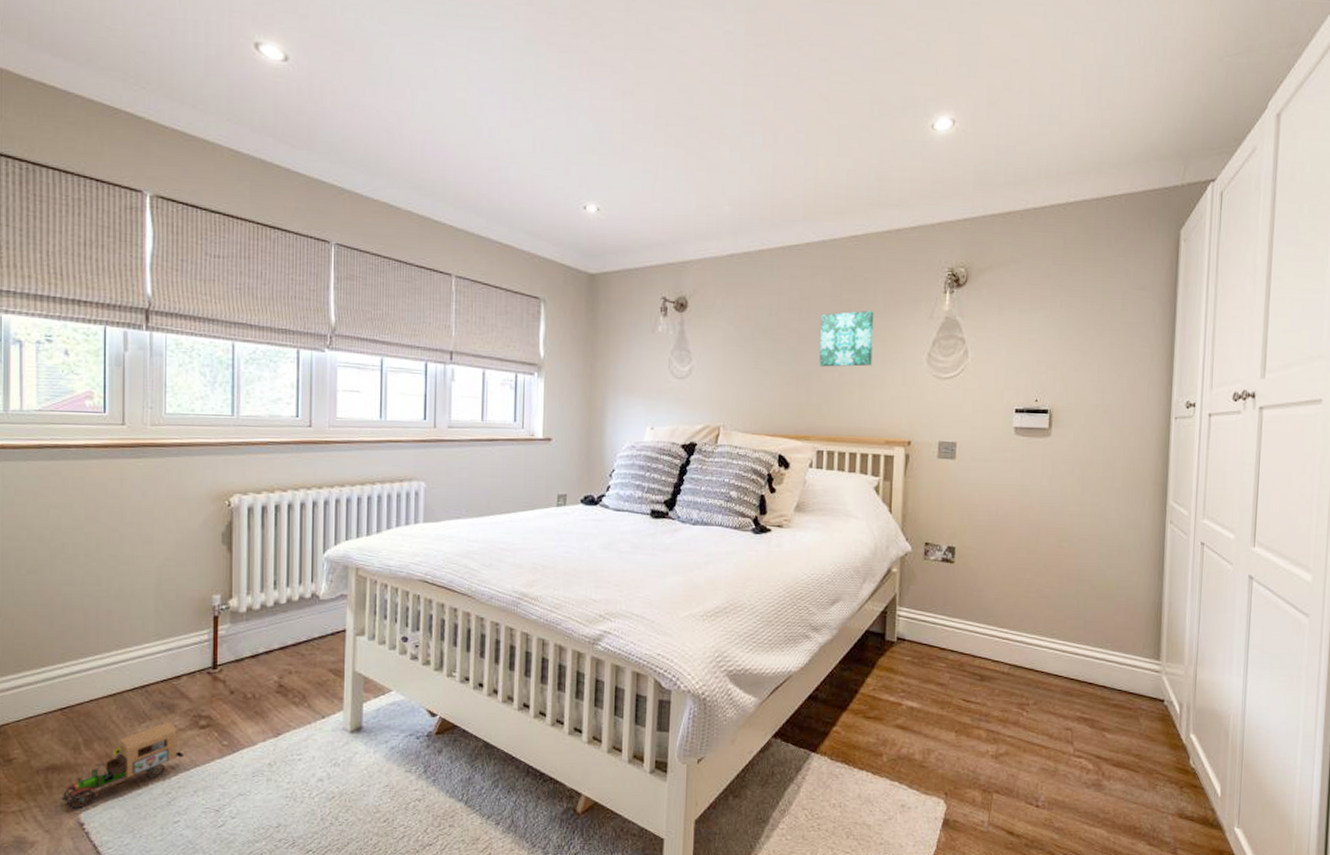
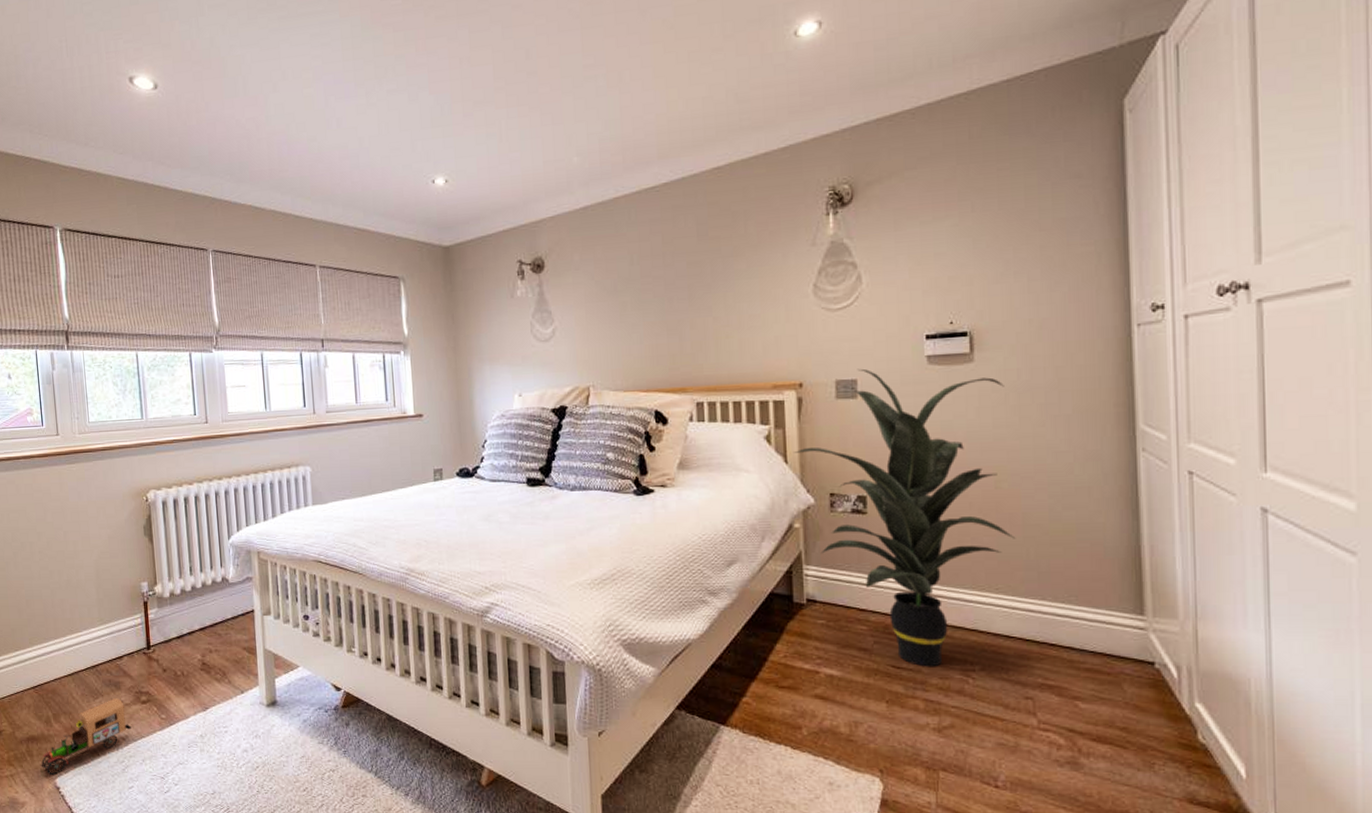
wall art: present [819,310,874,367] -> none [687,245,750,313]
indoor plant: none [897,433,1073,701] -> present [793,368,1016,667]

